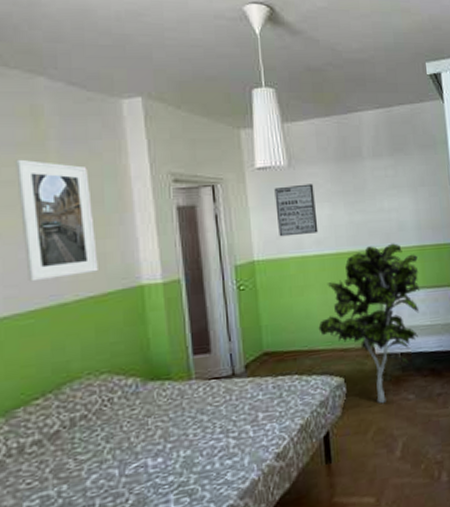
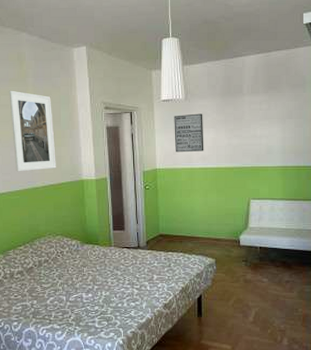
indoor plant: present [318,243,420,403] -> none [199,163,280,281]

